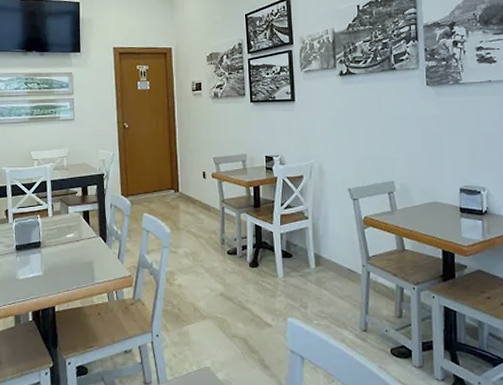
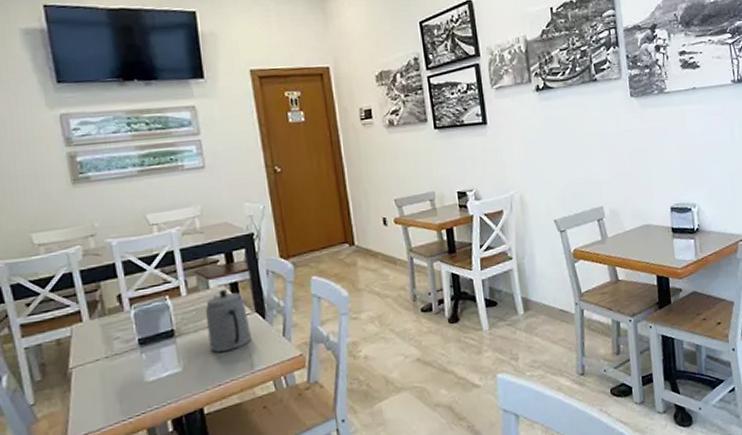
teapot: none [63,216,95,264] -> present [205,290,252,352]

